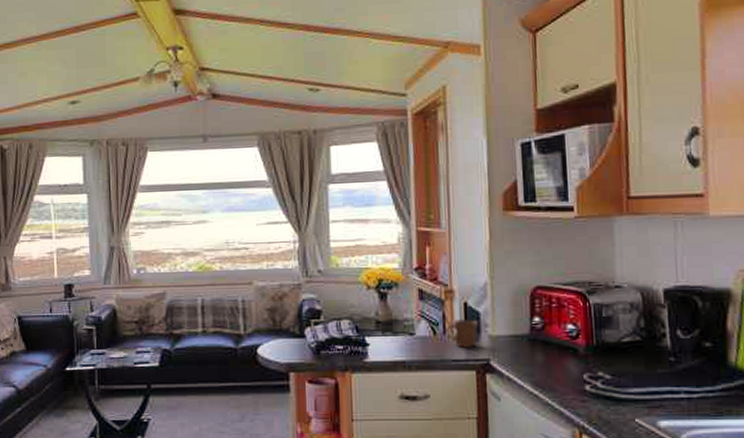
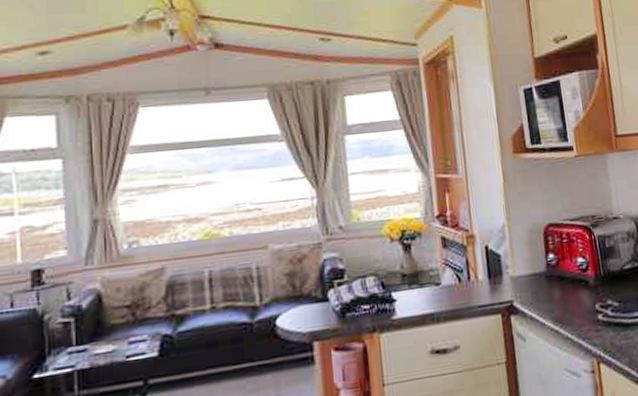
mug: present [446,318,478,348] -> none [470,262,500,293]

